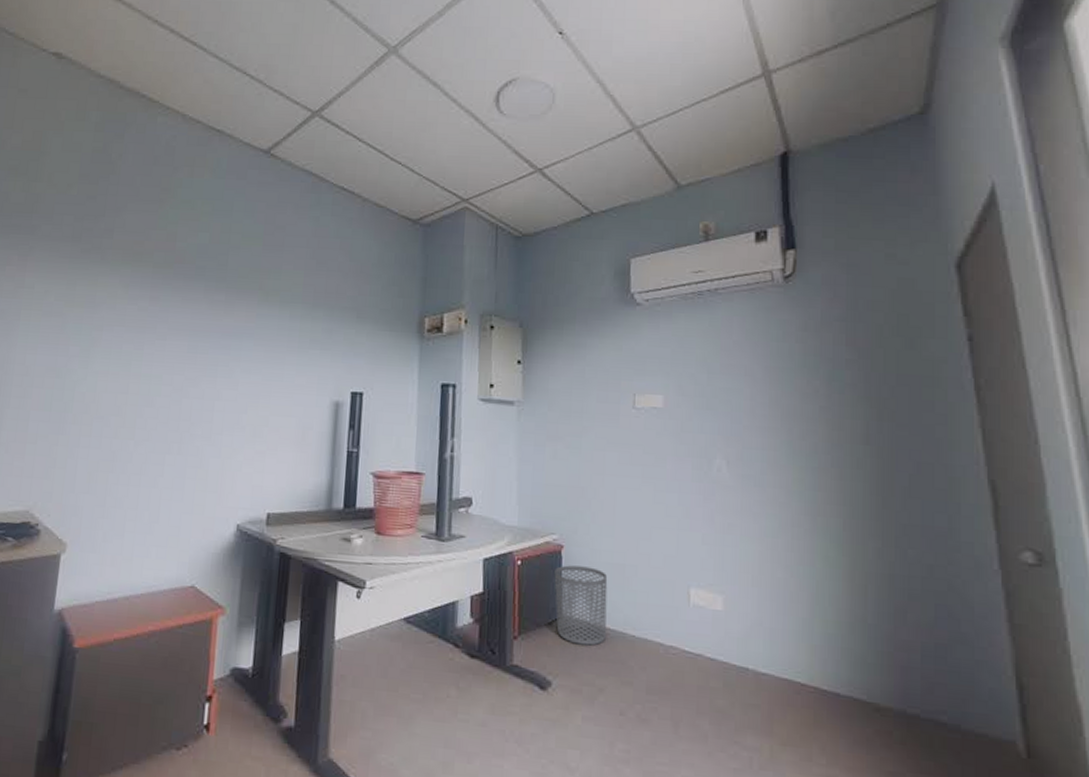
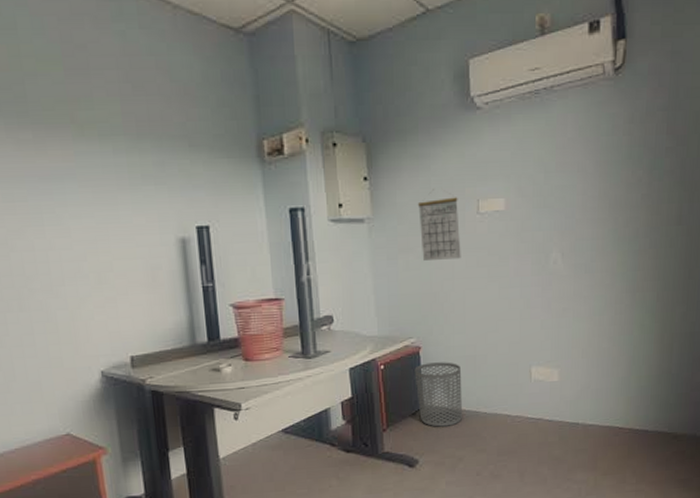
calendar: none [570,379,614,454] -> present [418,189,461,260]

